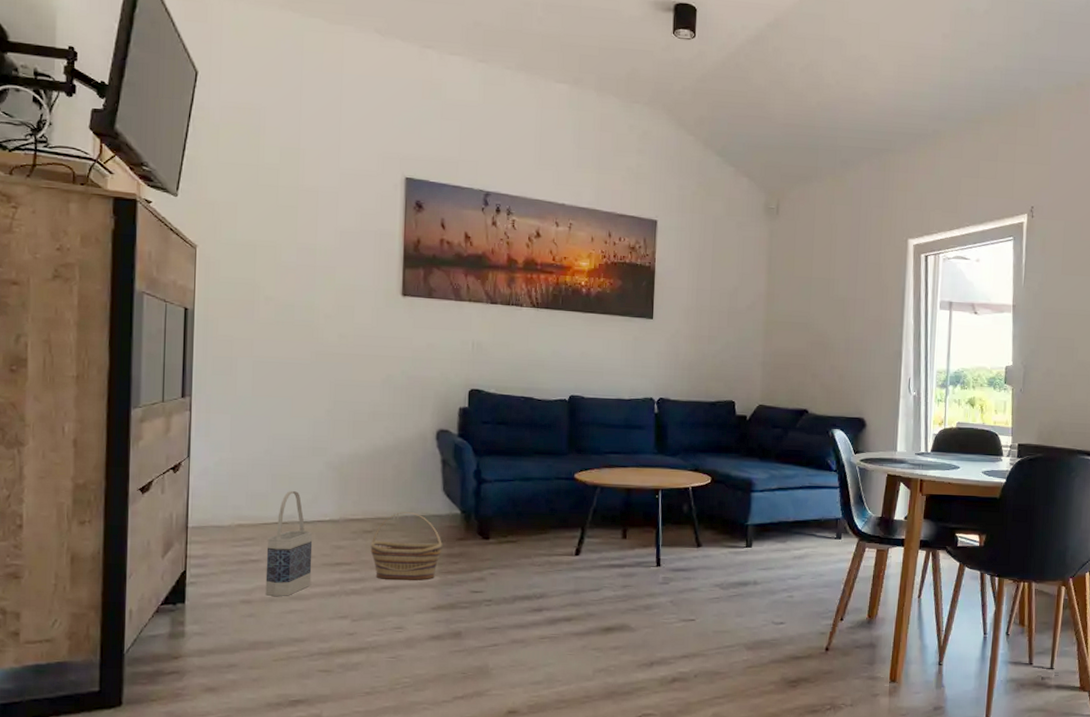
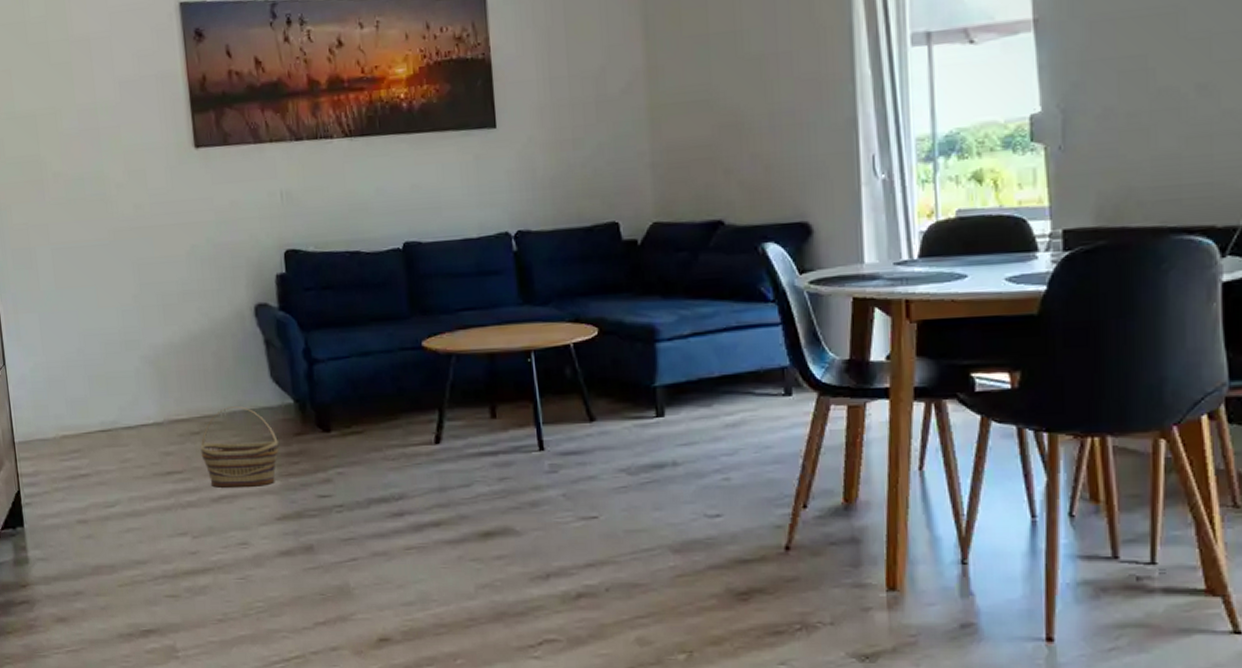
bag: present [265,491,313,597] -> none [93,393,145,515]

